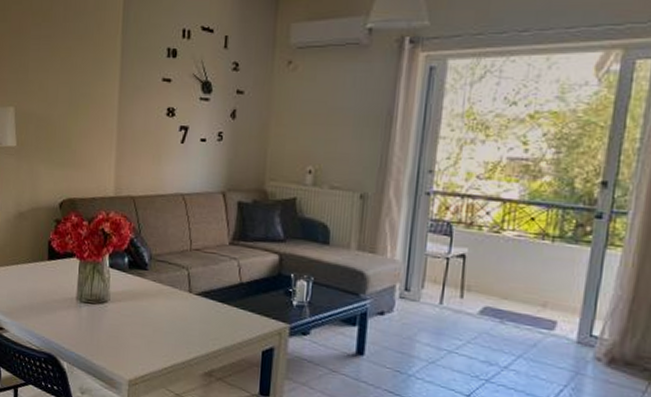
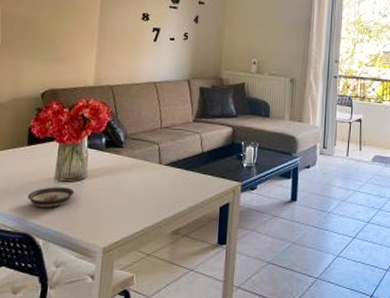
saucer: none [50,307,97,330] -> present [27,187,75,208]

